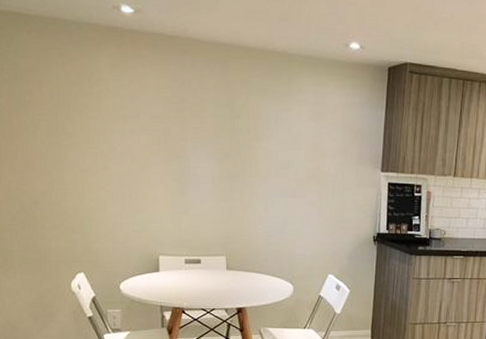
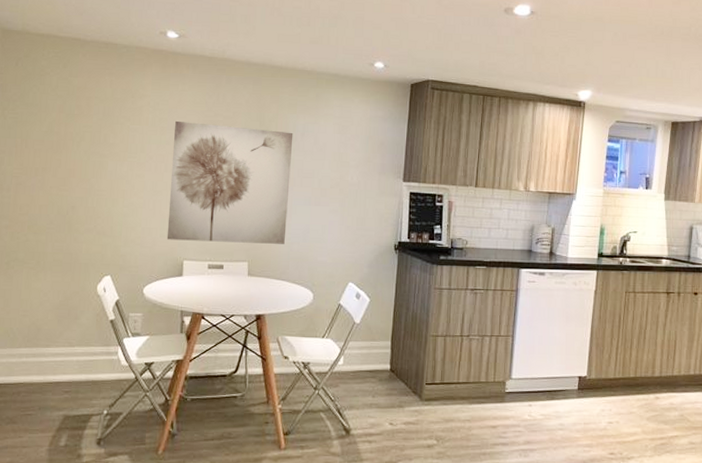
wall art: none [138,107,266,238] -> present [166,120,293,244]

